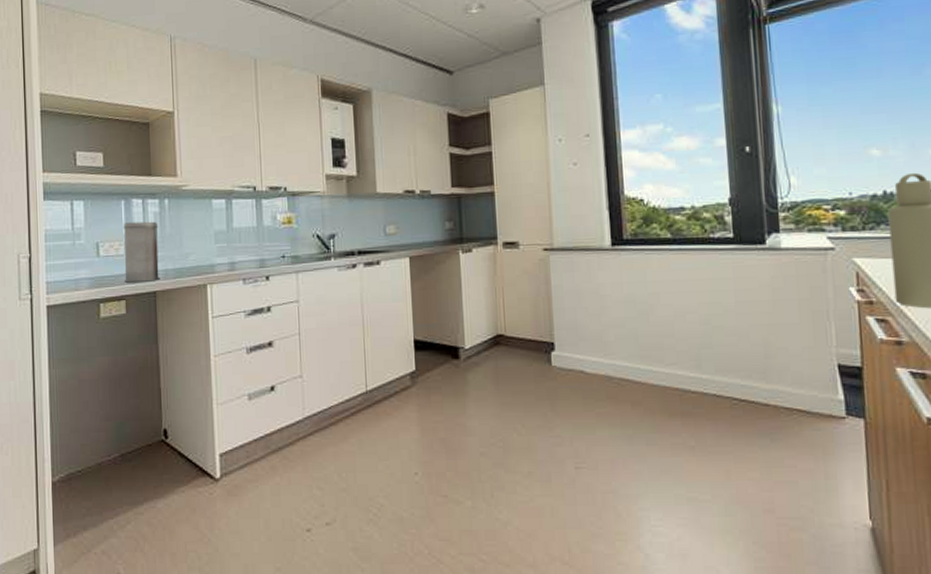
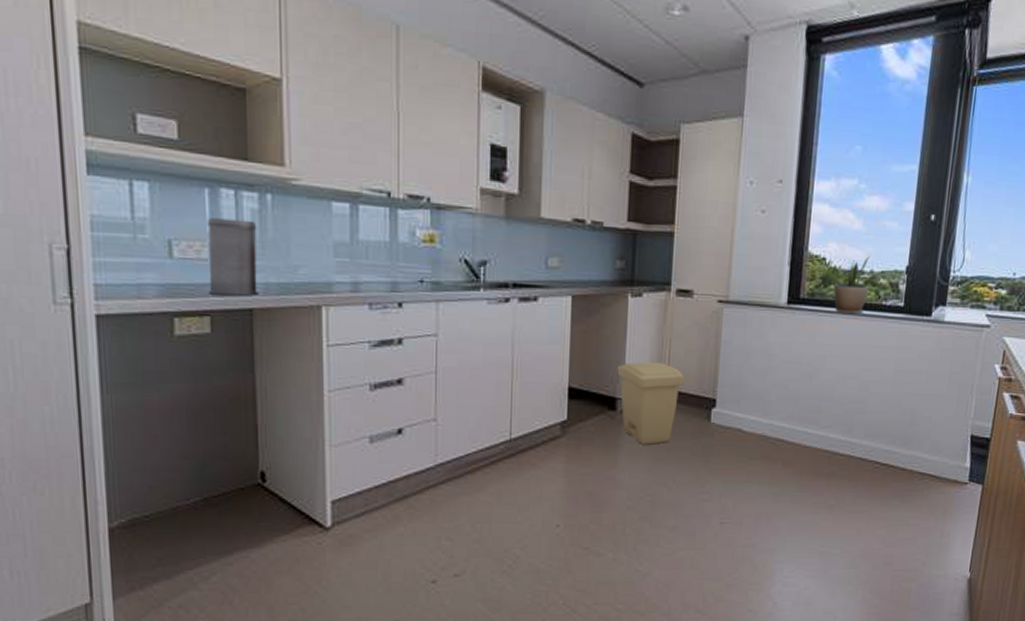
trash can: none [456,310,521,391] -> present [617,361,684,445]
potted plant: none [655,192,693,251] -> present [833,256,870,315]

